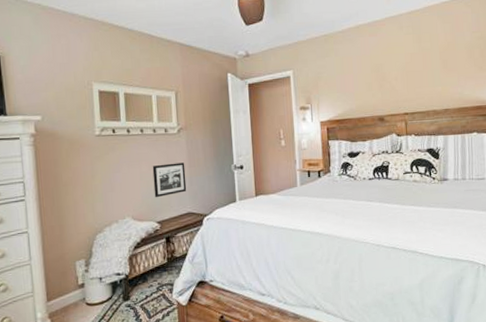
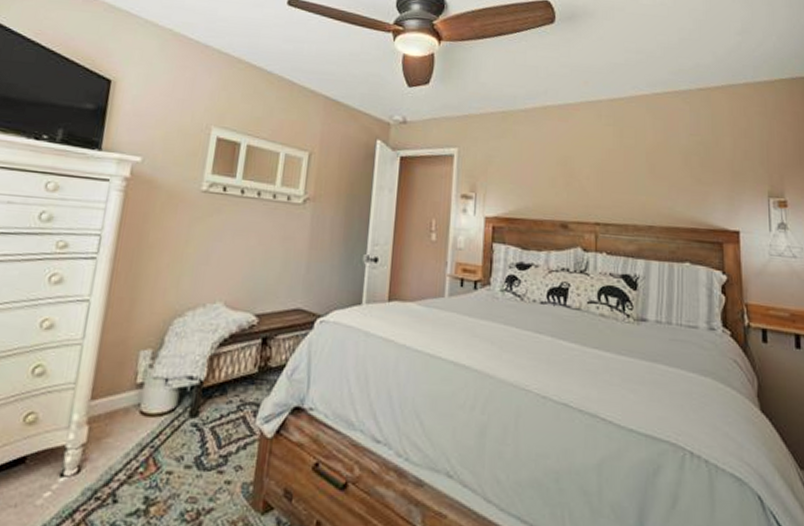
picture frame: present [152,162,187,198] -> none [258,239,305,283]

